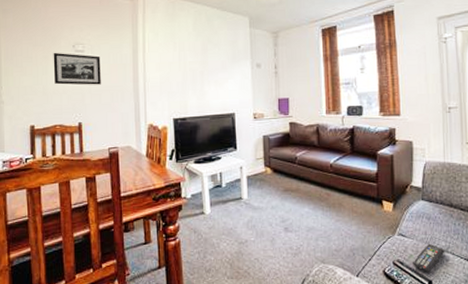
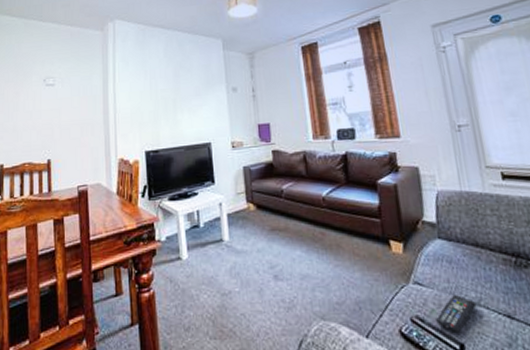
picture frame: present [53,52,101,85] -> none [24,87,71,121]

